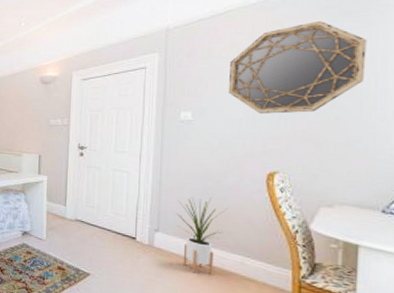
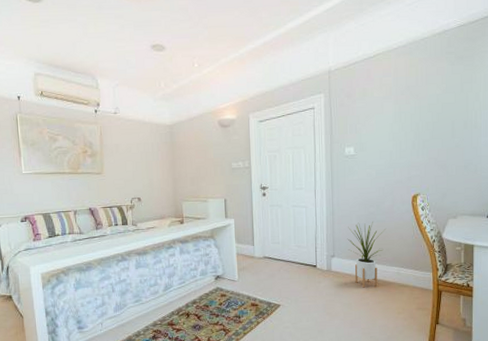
home mirror: present [228,20,367,114] -> none [380,64,474,145]

